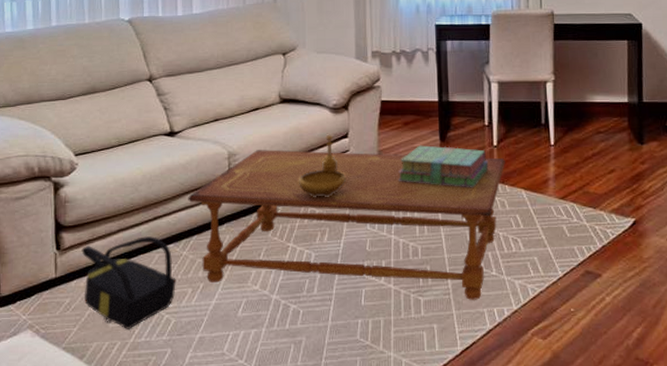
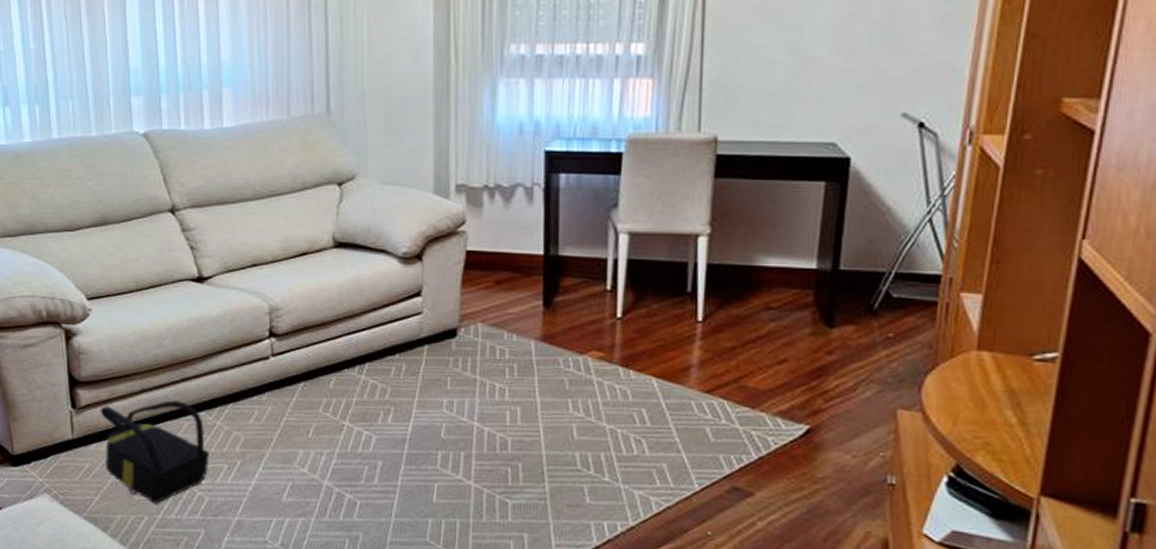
coffee table: present [188,150,505,300] -> none [221,305,632,510]
decorative bowl: present [298,135,347,197] -> none [356,292,418,369]
stack of books: present [398,145,489,187] -> none [486,311,608,370]

